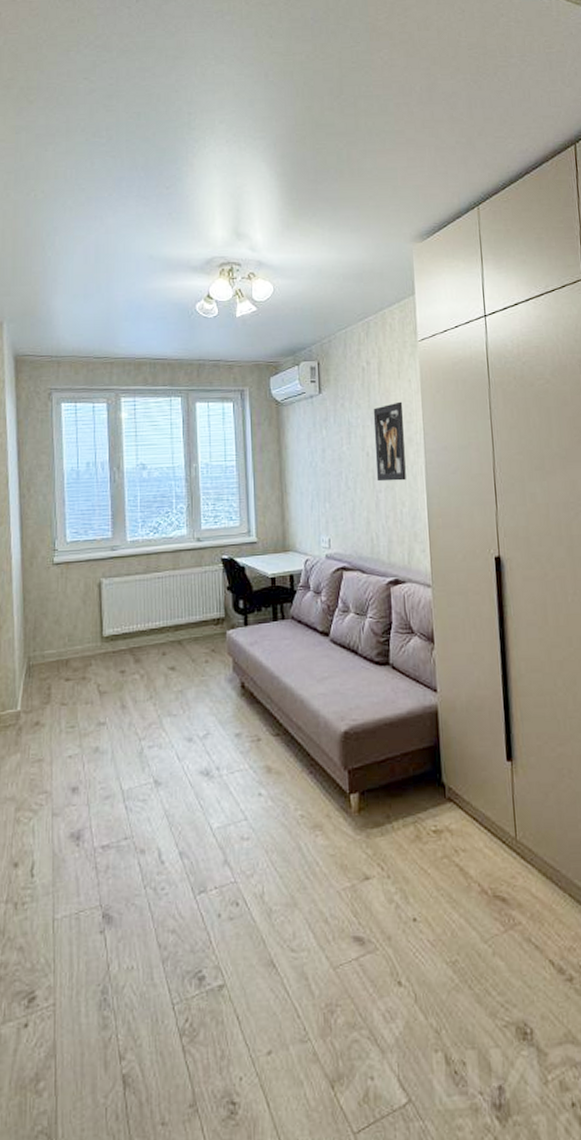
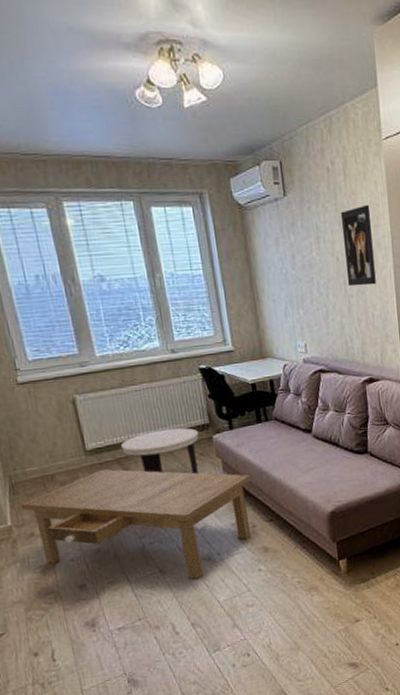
coffee table: none [33,658,262,796] -> present [20,469,252,579]
side table: none [137,619,213,673] -> present [121,427,199,475]

